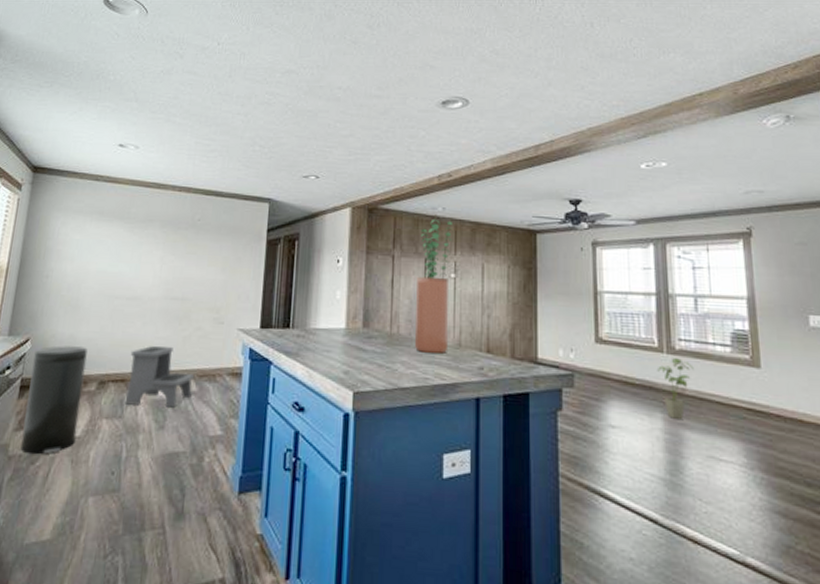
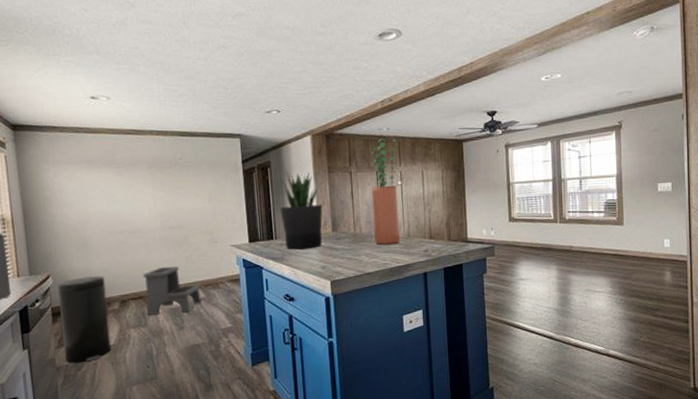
planter: none [302,244,355,346] -> present [280,169,323,250]
house plant: present [656,358,694,419] -> none [552,225,578,268]

